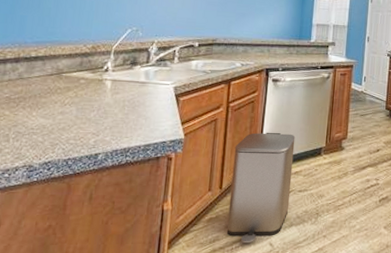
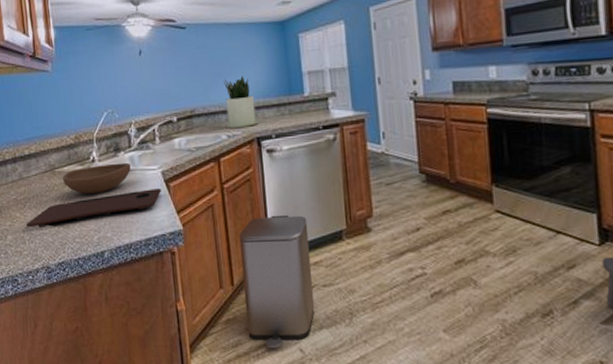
cutting board: none [14,101,171,128] -> present [26,189,162,229]
bowl: none [68,74,145,100] -> present [62,162,131,194]
planter: none [241,18,271,60] -> present [223,76,259,129]

